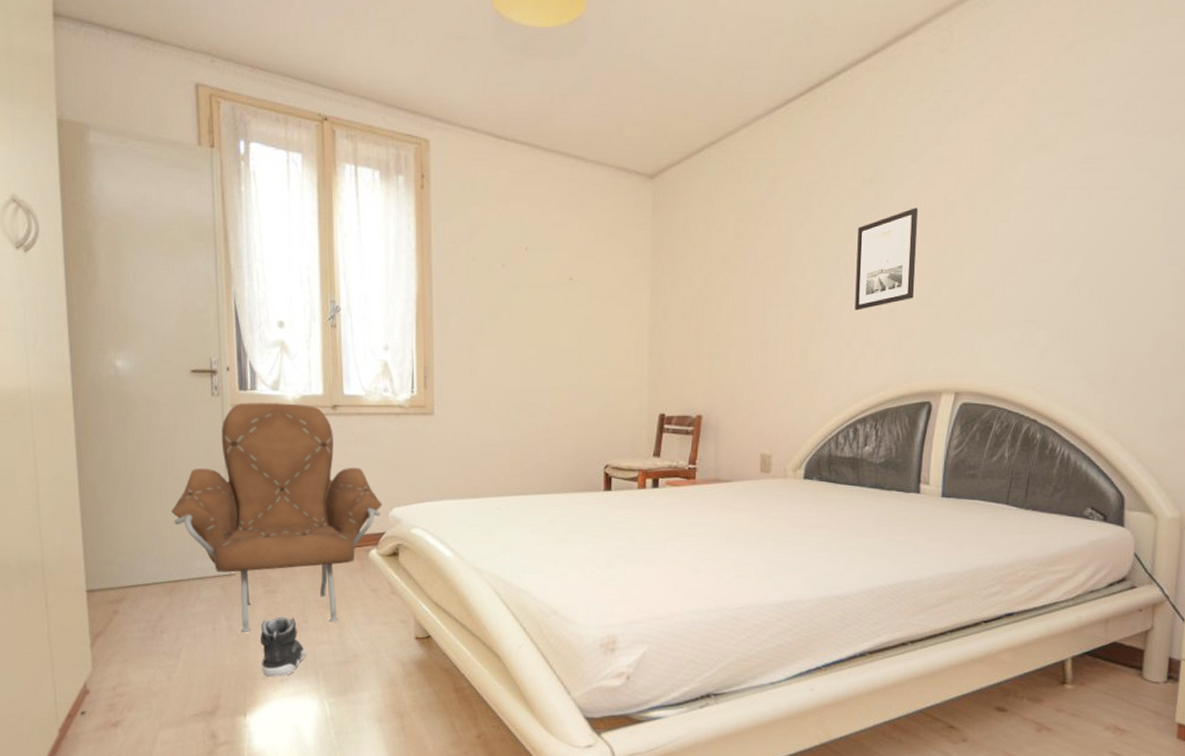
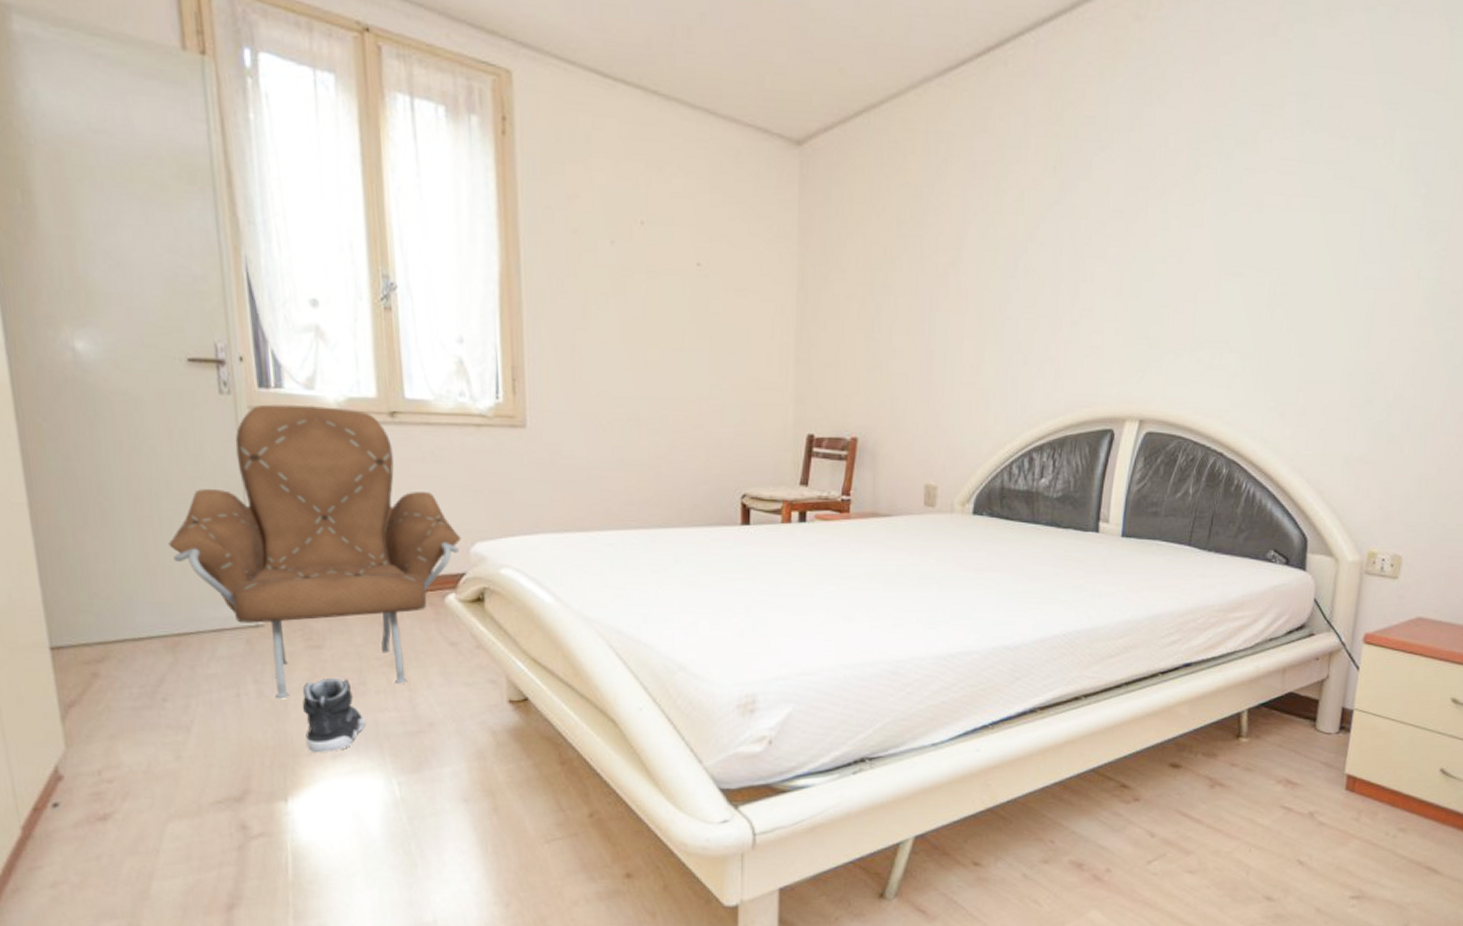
wall art: present [855,208,918,311] -> none [1033,203,1106,321]

